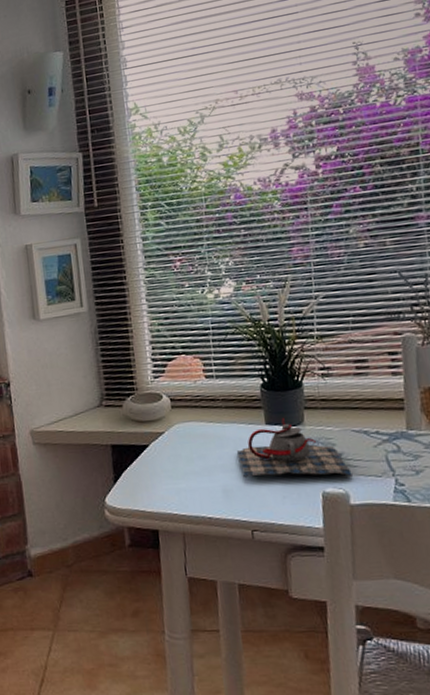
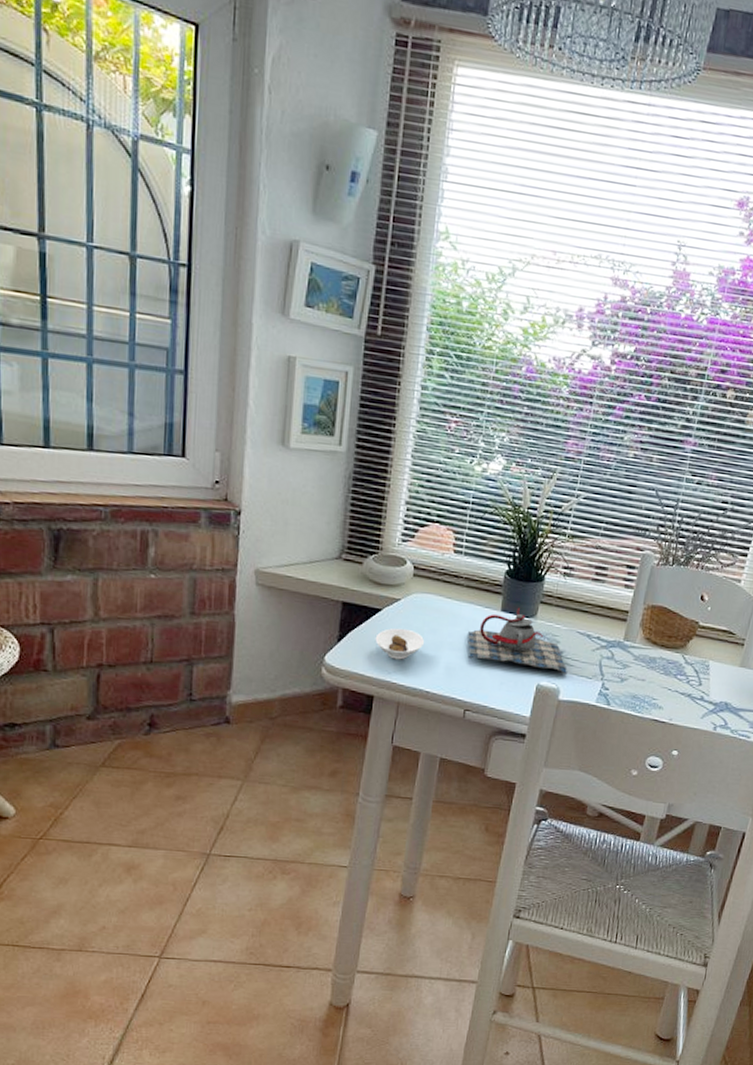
saucer: none [148,459,197,491] -> present [375,628,425,660]

